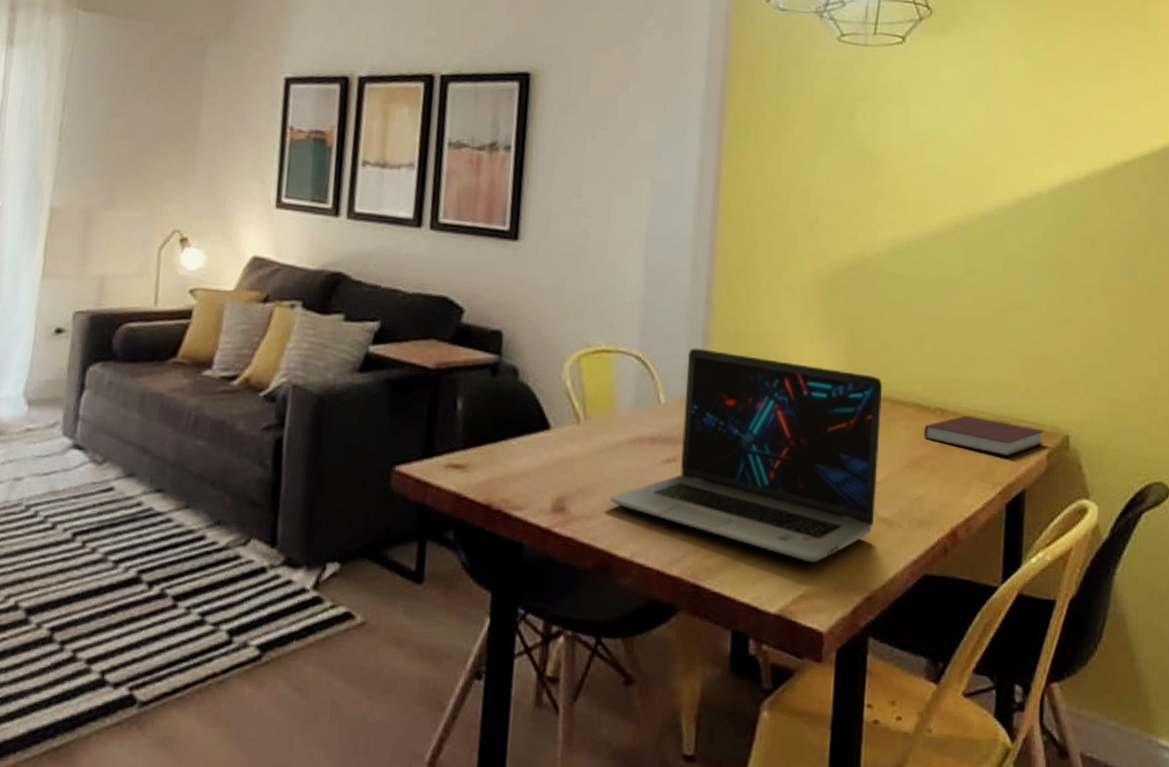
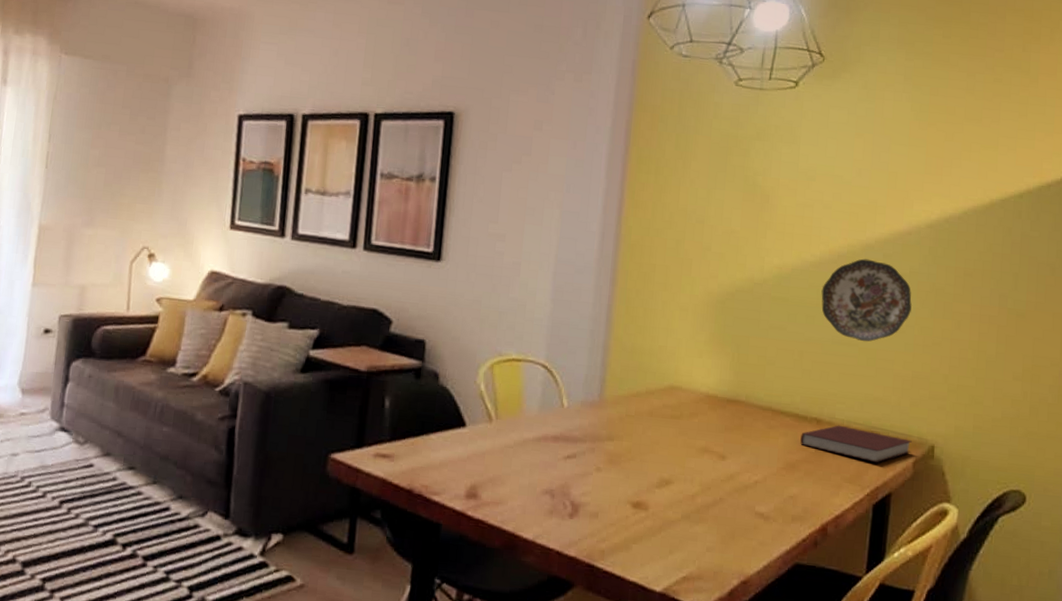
laptop: present [609,348,883,563] -> none [516,359,765,550]
decorative plate: none [939,229,1037,322] -> present [821,258,912,342]

